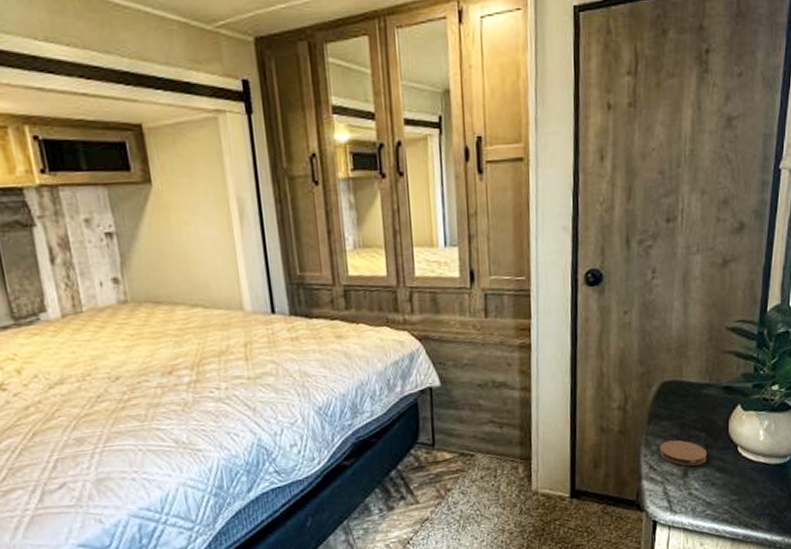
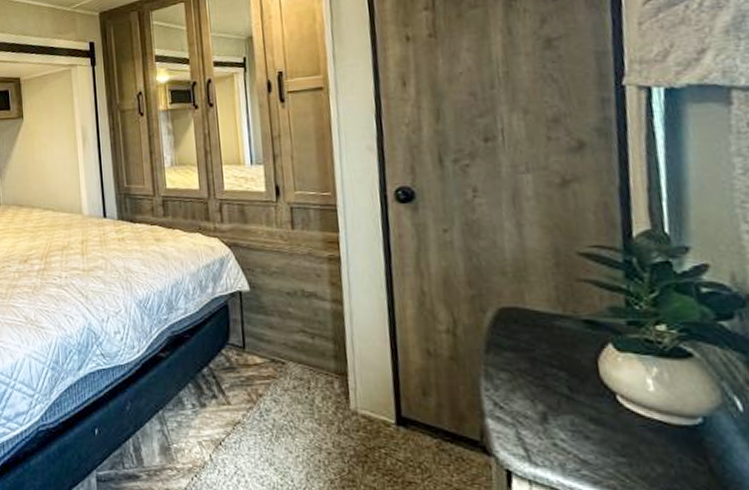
coaster: present [659,440,707,466] -> none [504,375,573,412]

